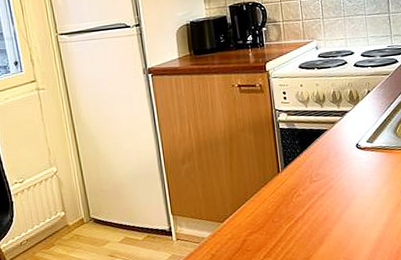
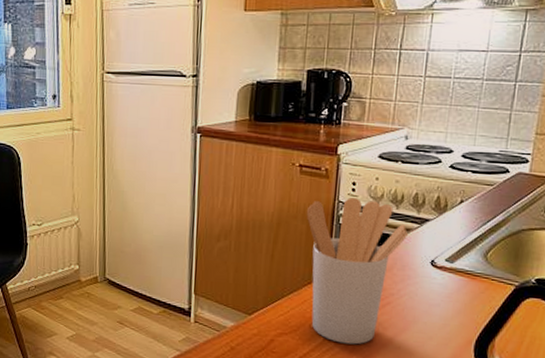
utensil holder: none [251,104,334,230] -> present [306,197,408,345]

